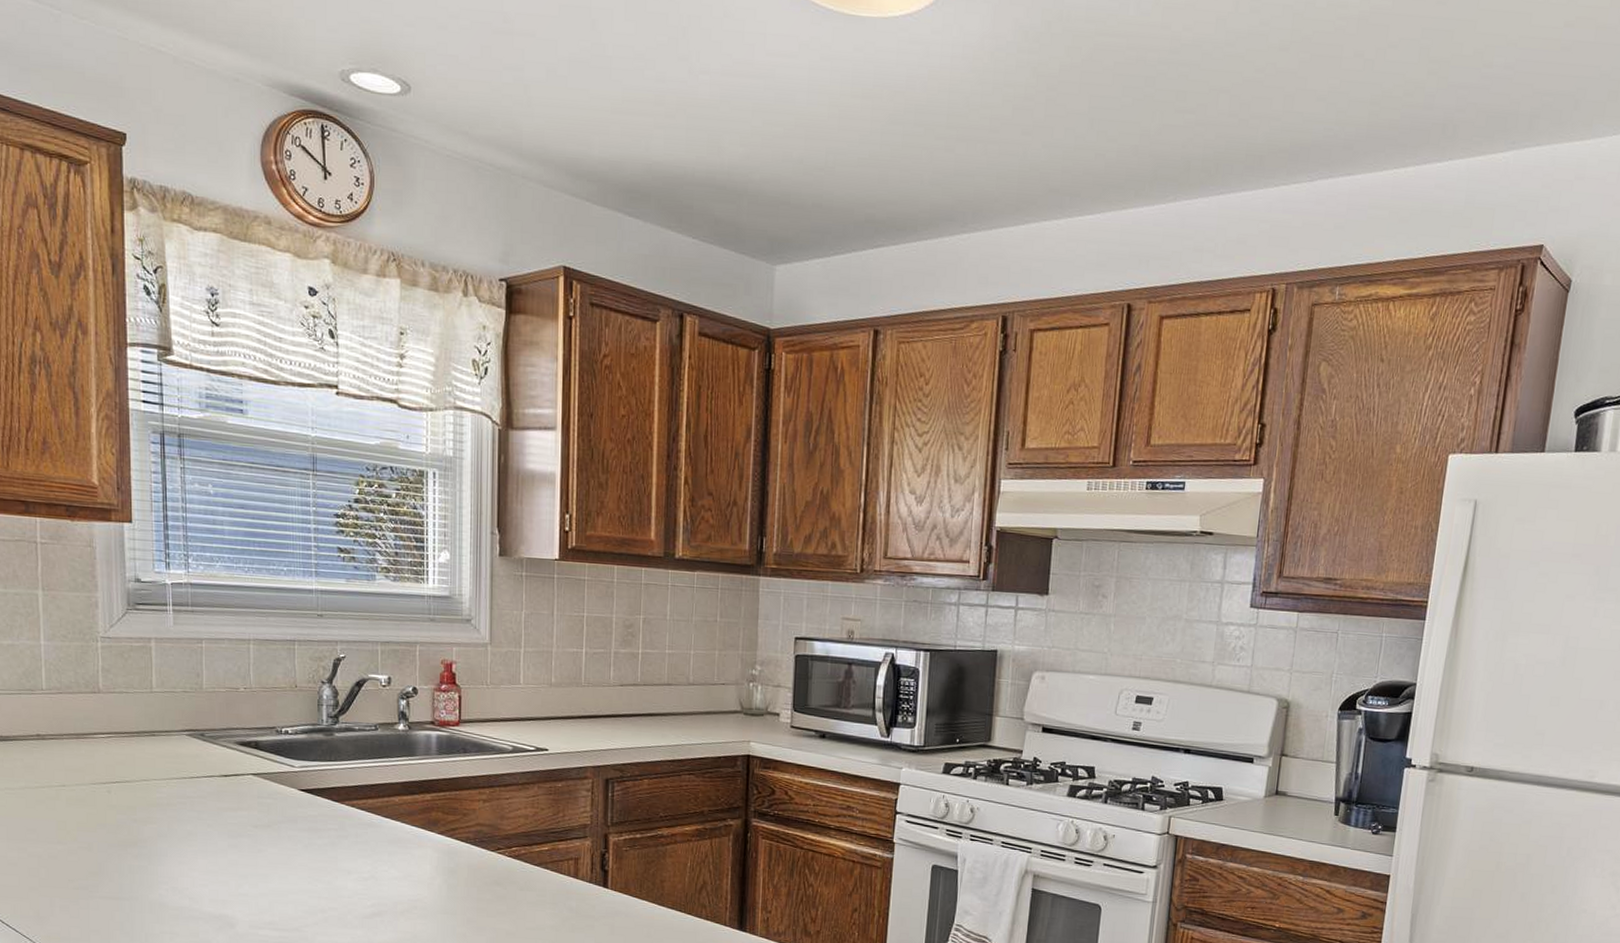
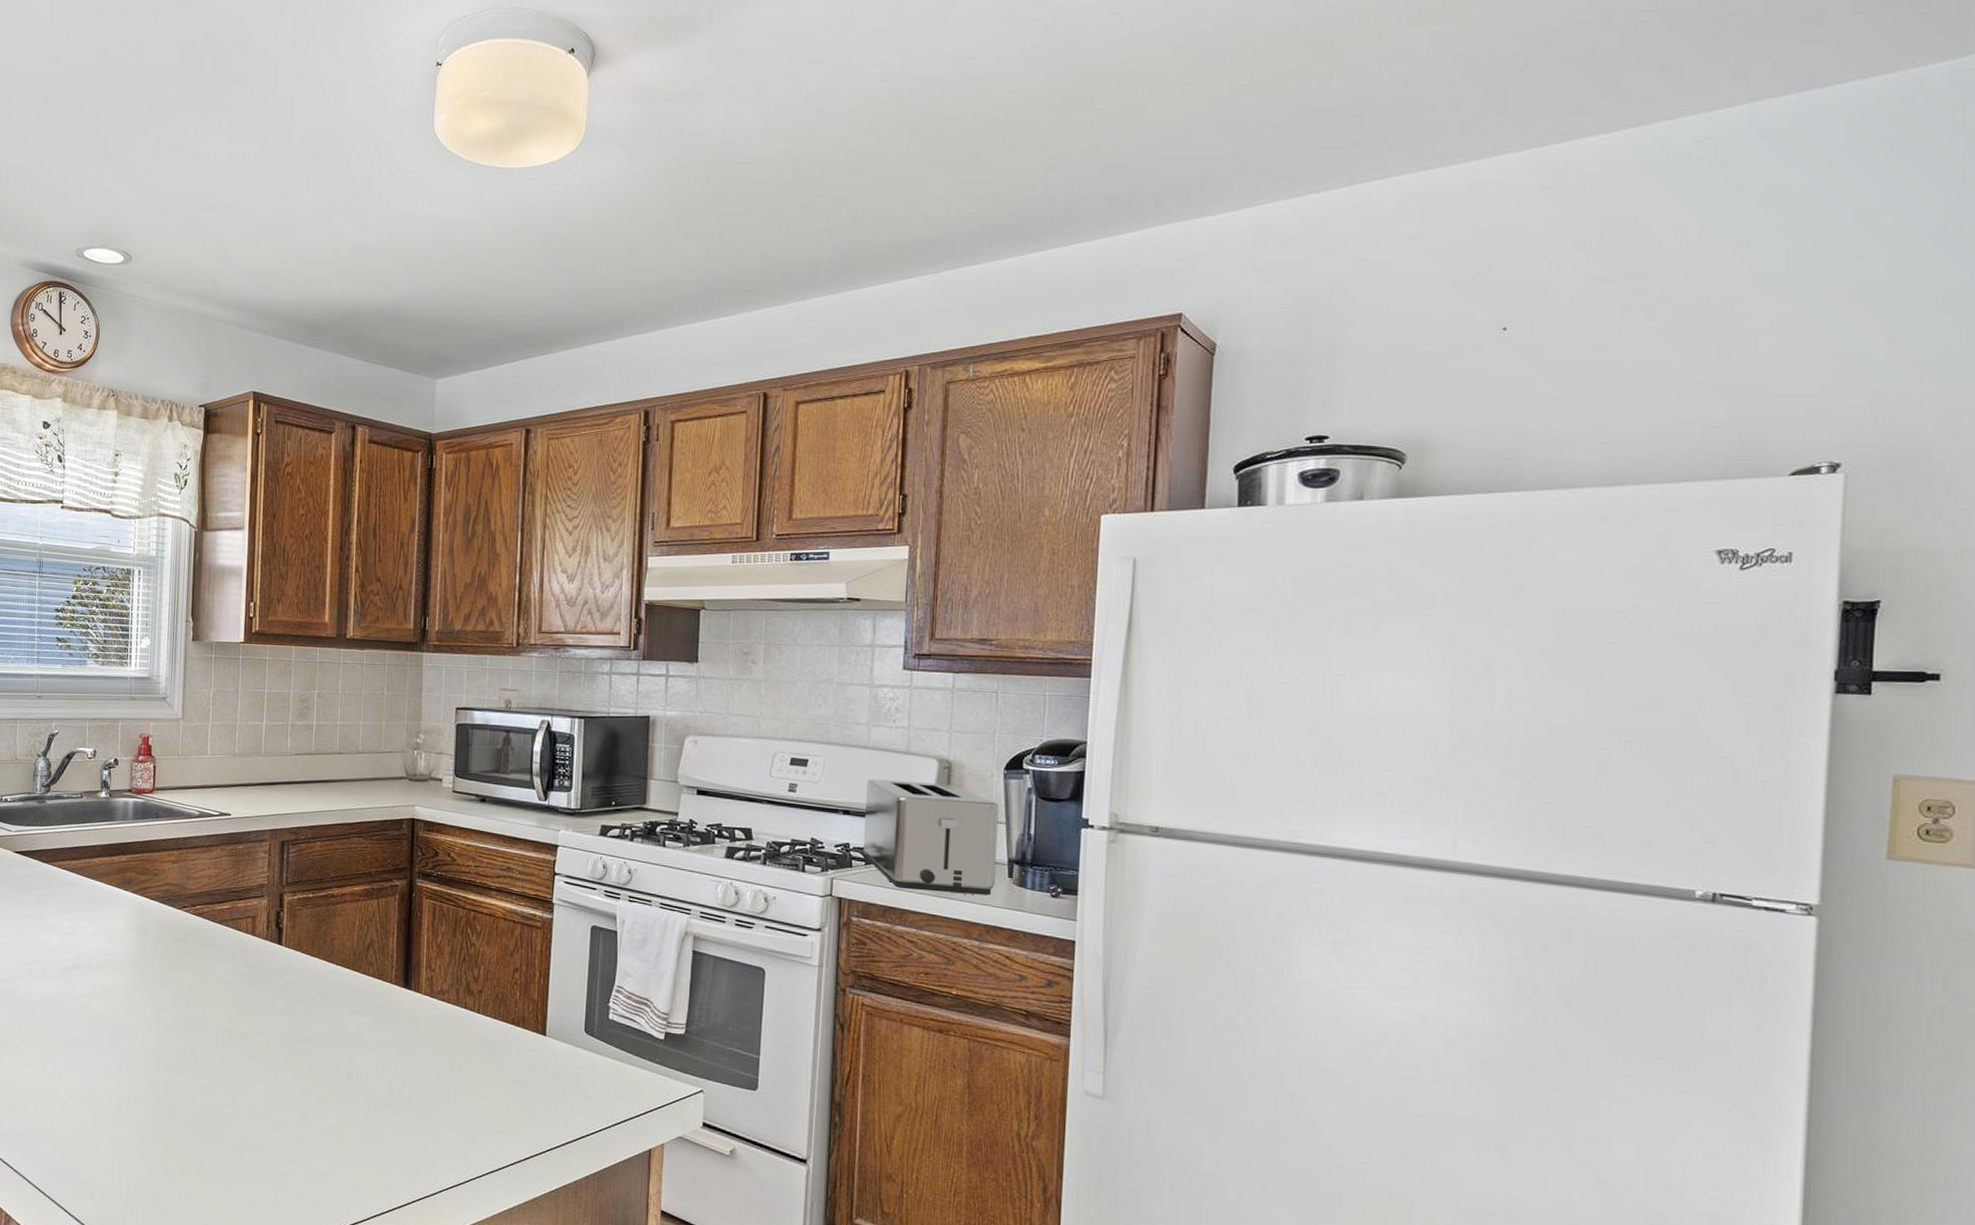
toaster: none [1201,717,1331,833] -> present [863,778,999,896]

